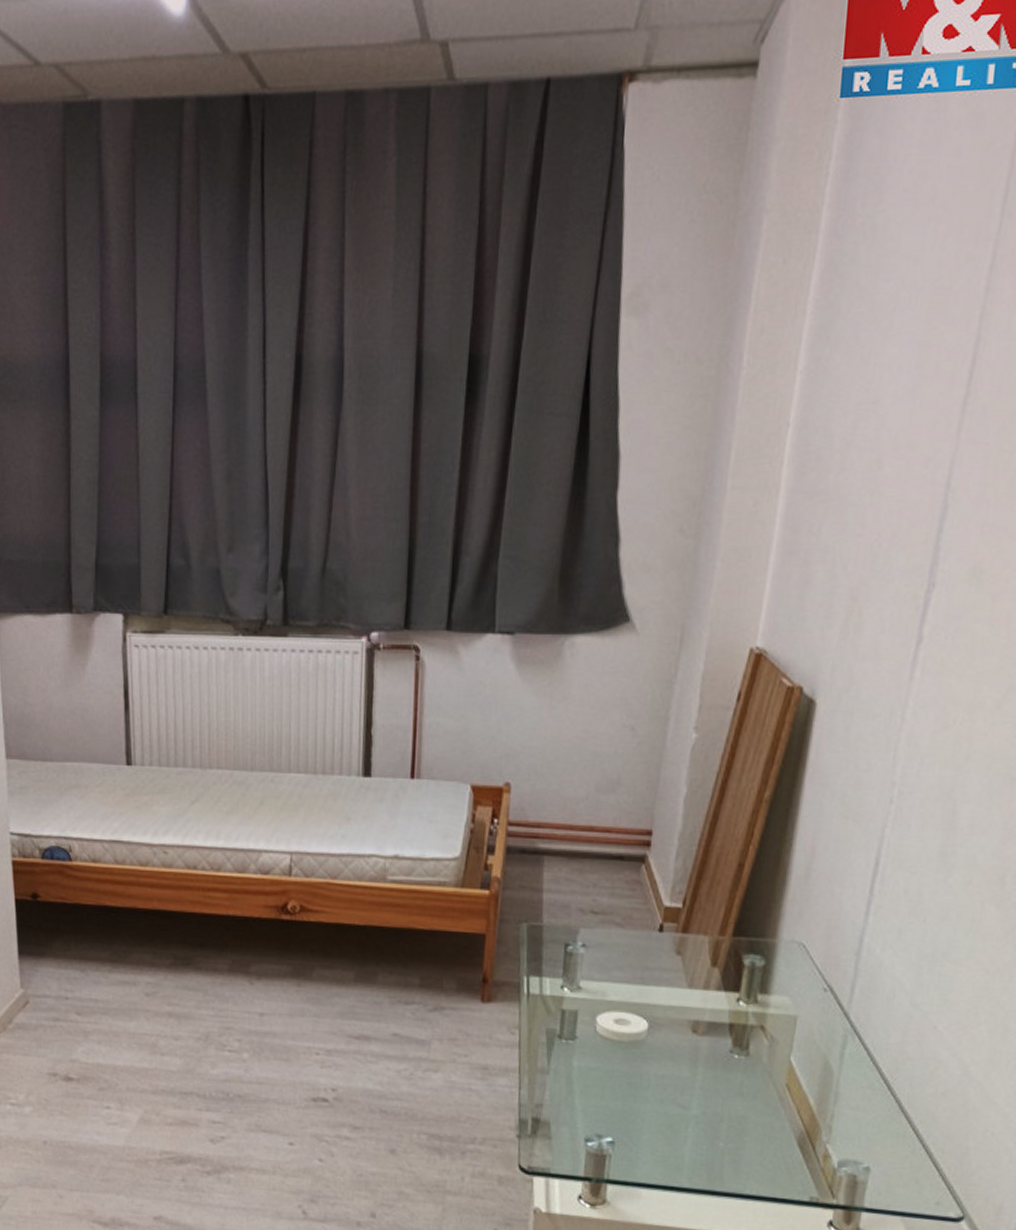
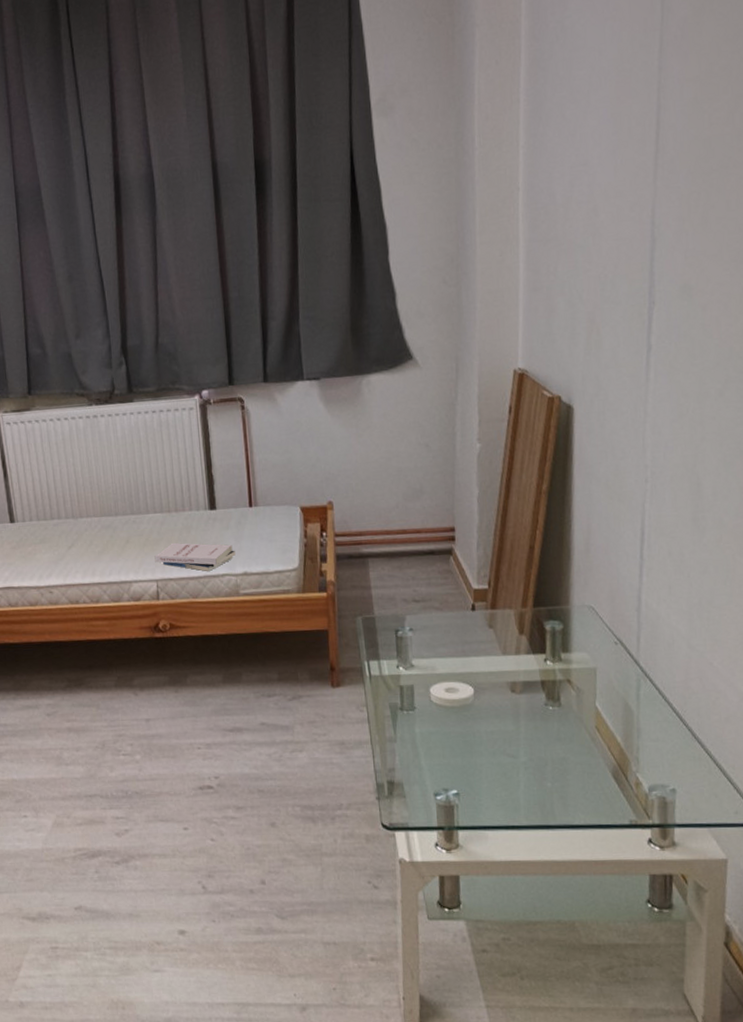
books: none [291,810,388,849] -> present [154,542,236,571]

